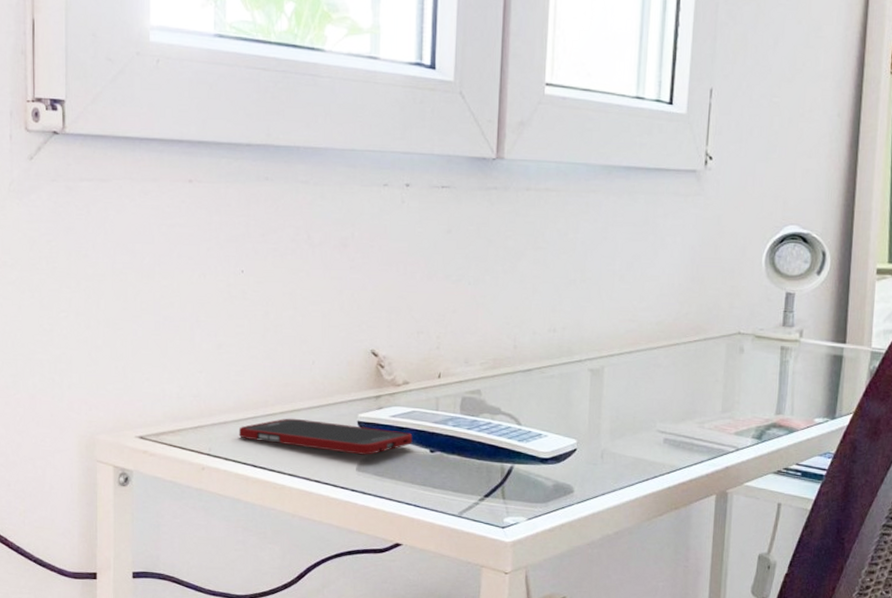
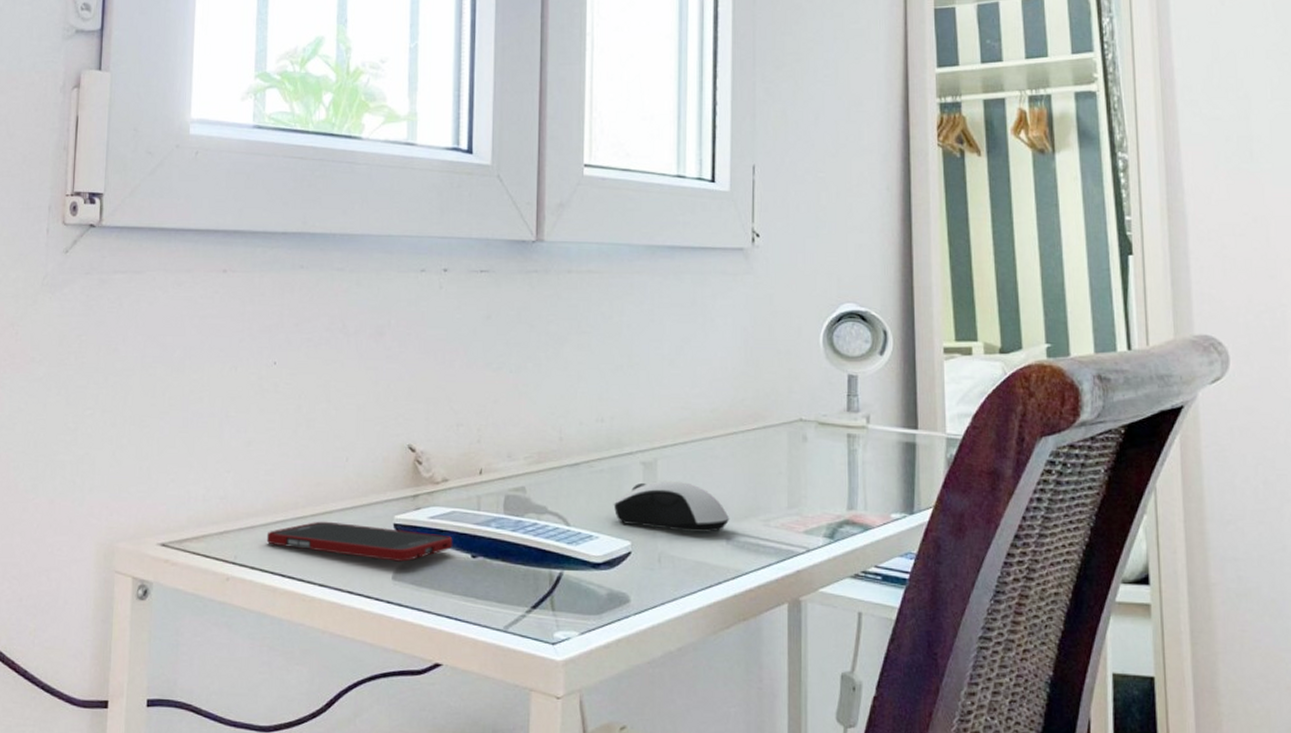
computer mouse: none [562,386,669,433] -> present [613,480,730,532]

